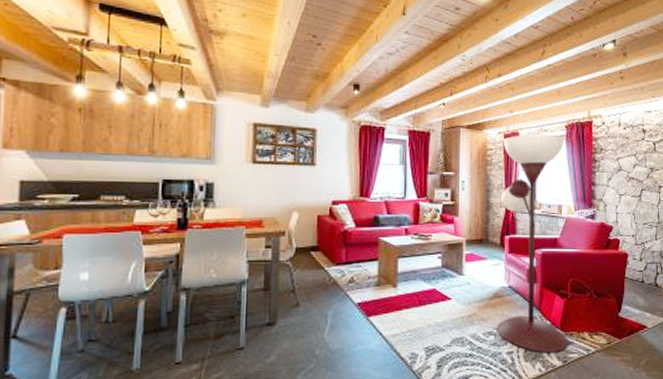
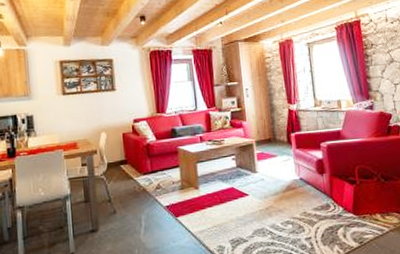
floor lamp: present [497,134,568,352] -> none [278,37,362,236]

